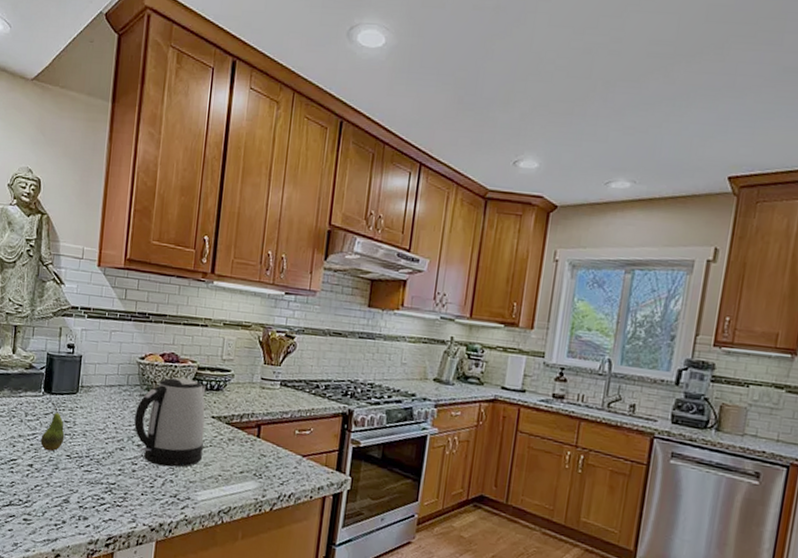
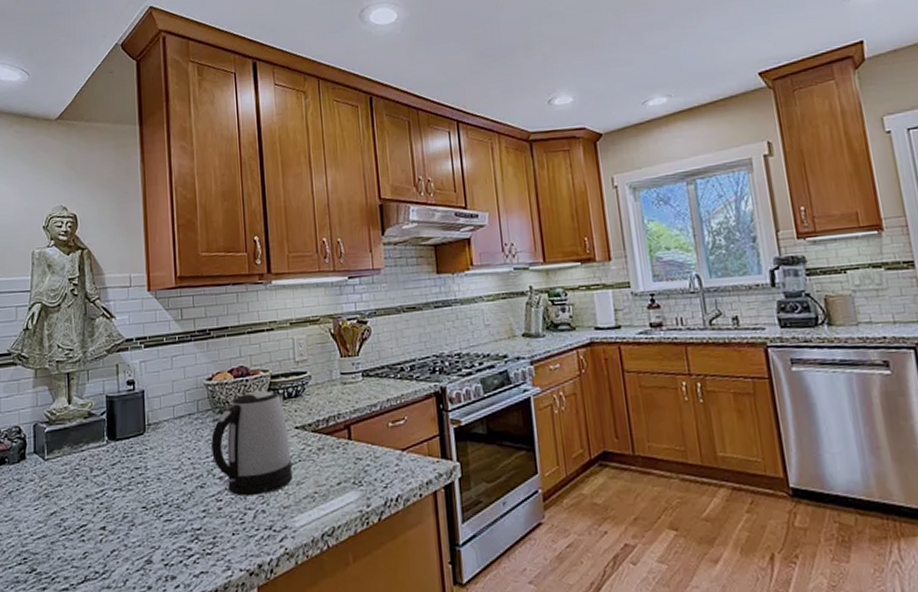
fruit: present [40,402,65,452] -> none [111,449,137,507]

